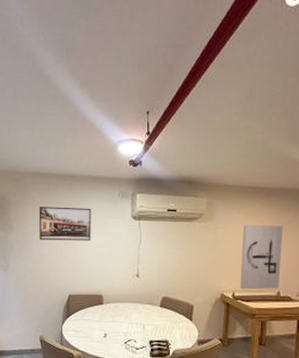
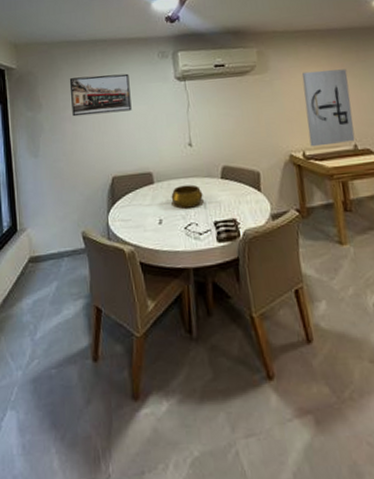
decorative bowl: none [116,308,143,327] -> present [171,184,203,209]

